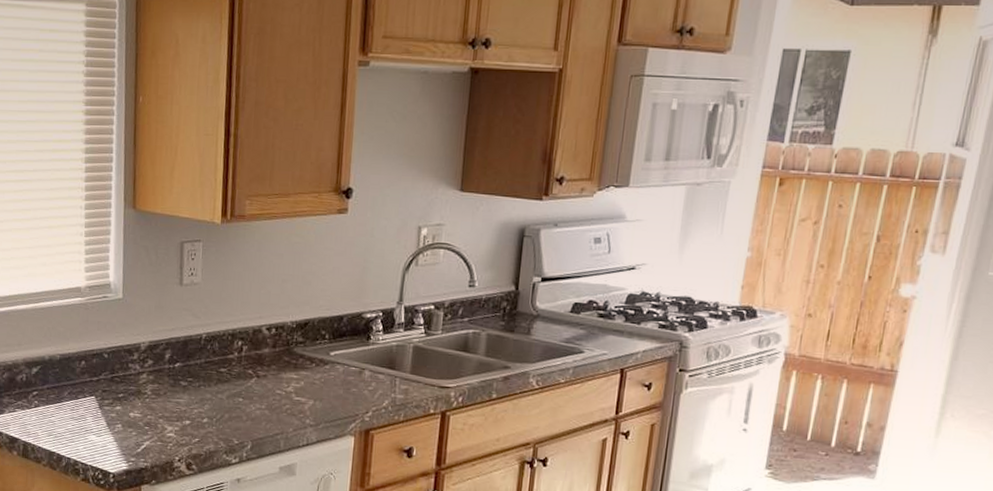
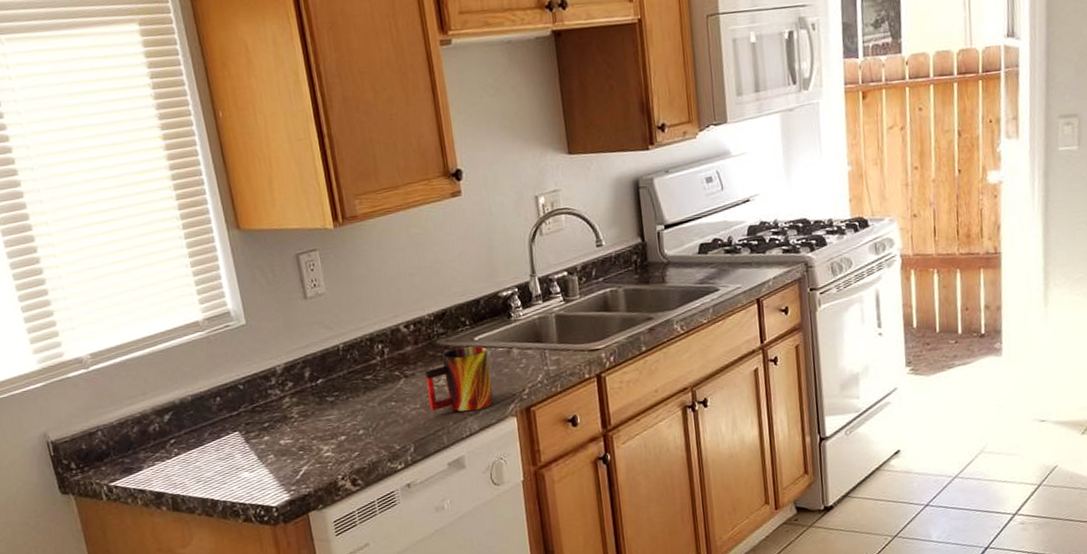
mug: none [274,359,340,423] -> present [425,346,494,412]

